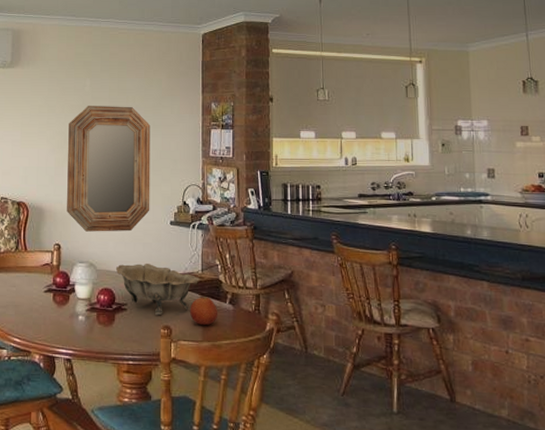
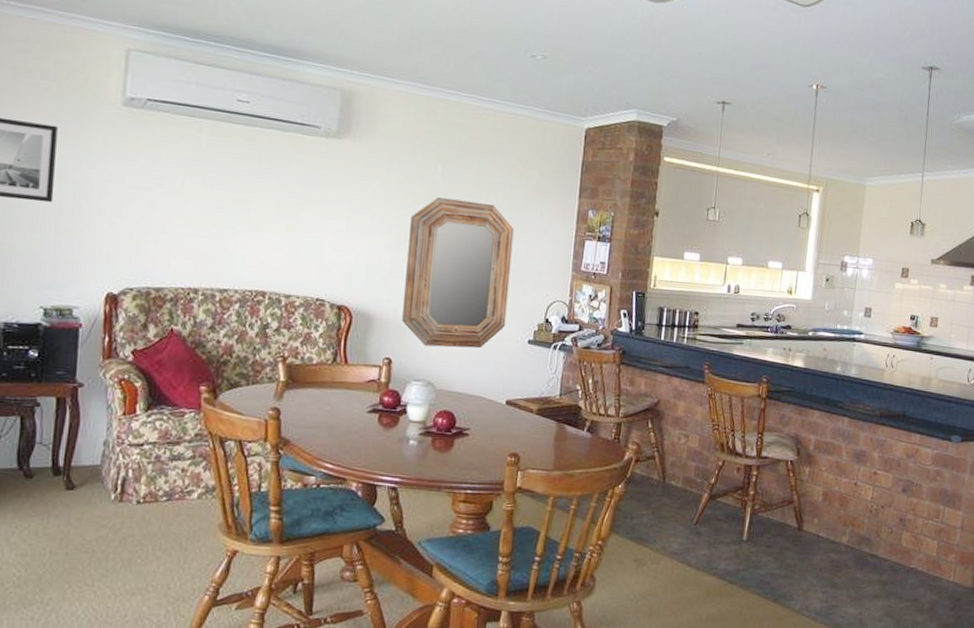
decorative bowl: present [115,263,201,316] -> none [458,385,558,442]
fruit: present [189,297,218,326] -> none [541,423,574,454]

